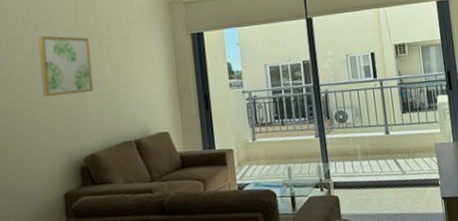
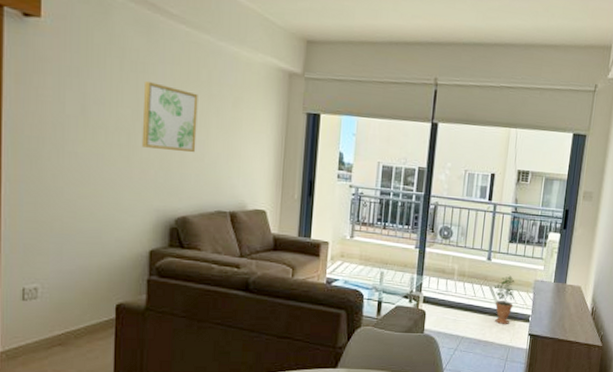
potted plant: none [398,144,421,194] -> present [494,275,515,324]

